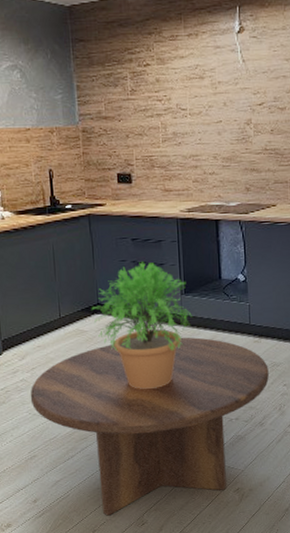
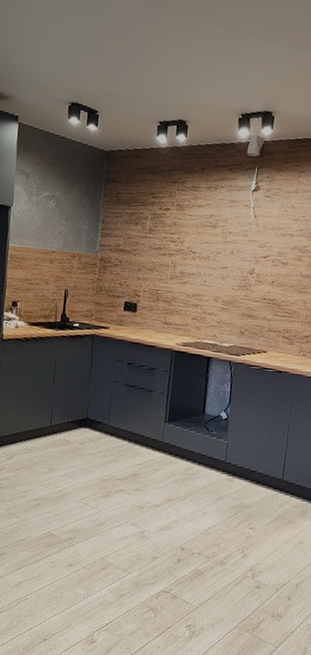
coffee table: present [30,337,269,516] -> none [10,458,237,627]
potted plant: present [92,262,192,389] -> none [81,385,172,509]

